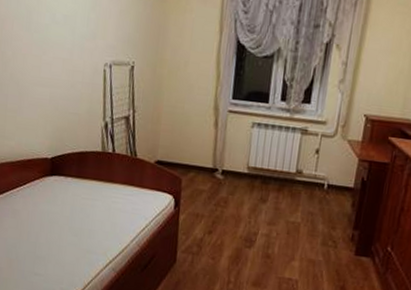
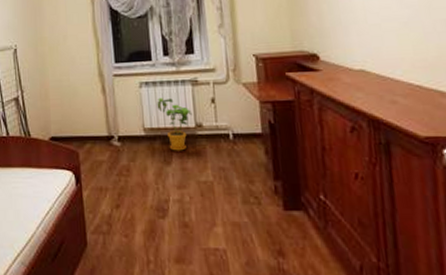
house plant: none [264,140,296,193] -> present [157,97,192,151]

